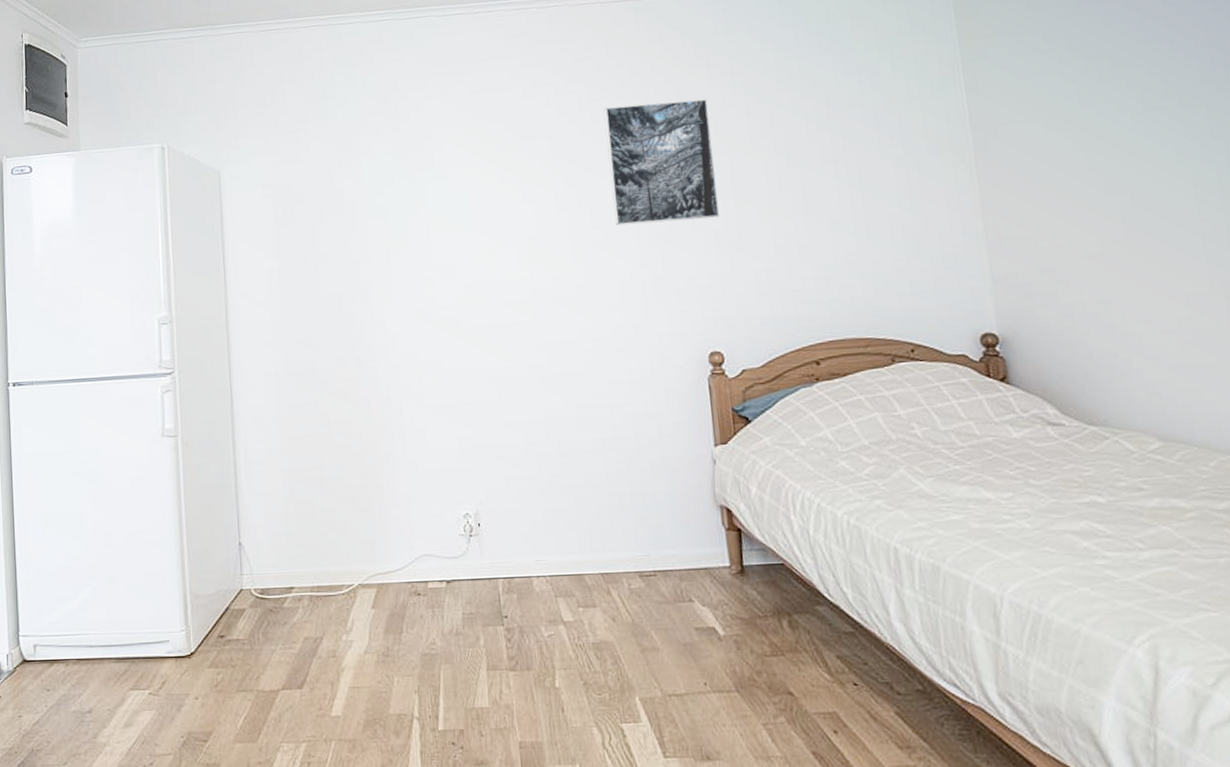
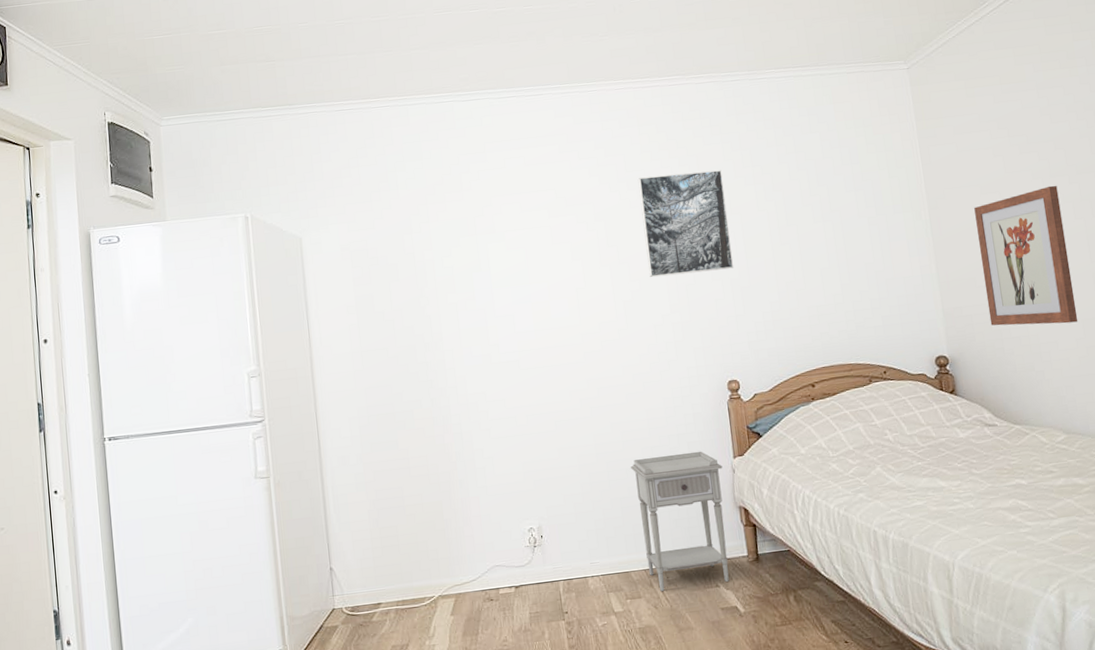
nightstand: none [587,435,706,602] -> present [631,451,729,592]
wall art: none [1036,121,1181,299] -> present [974,185,1078,326]

